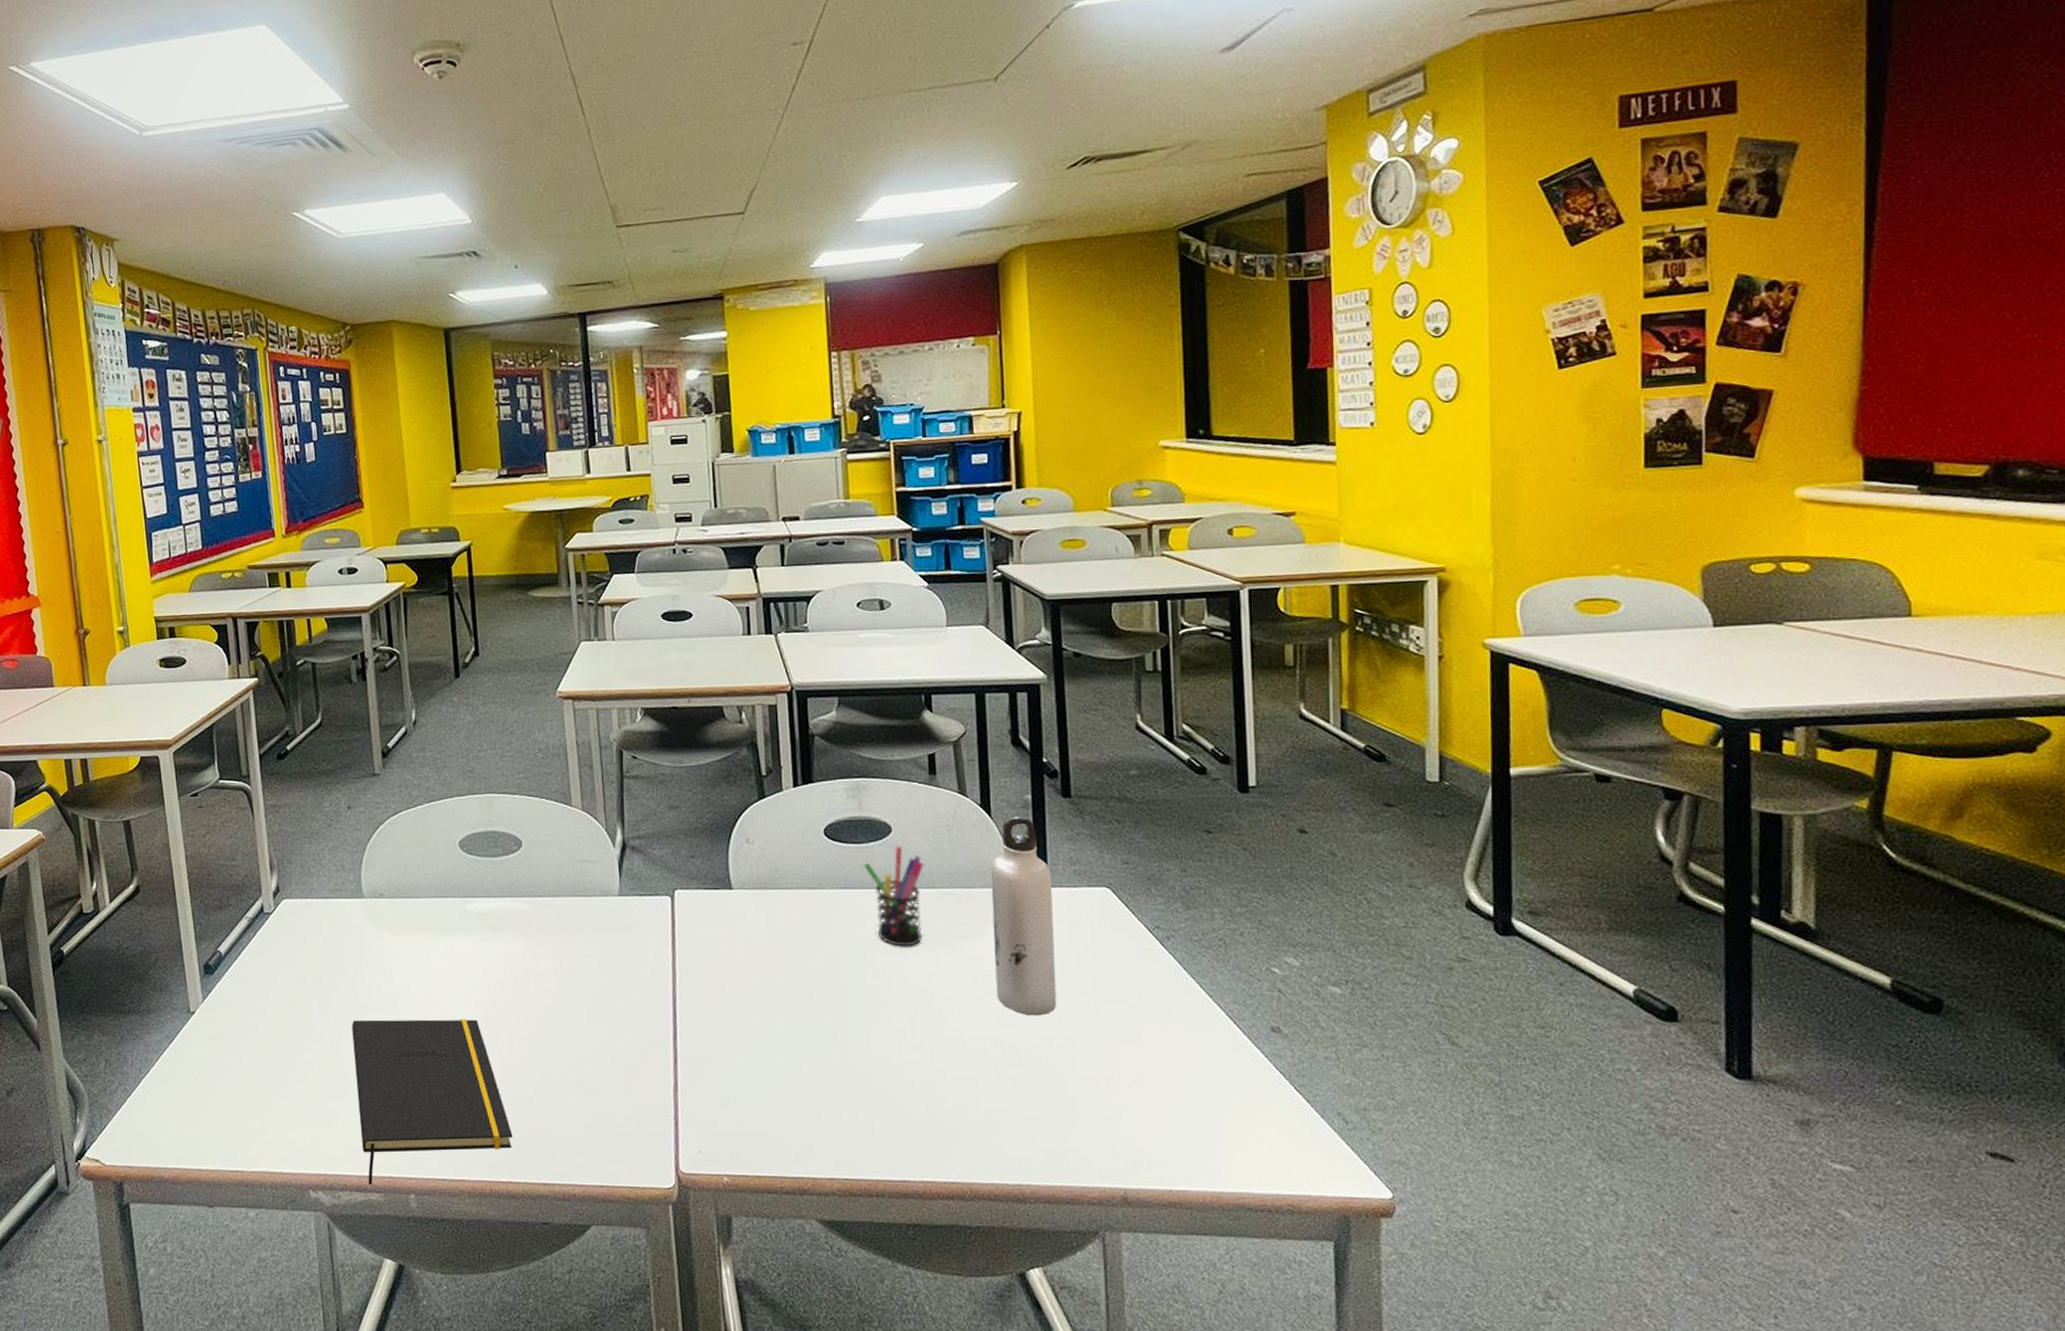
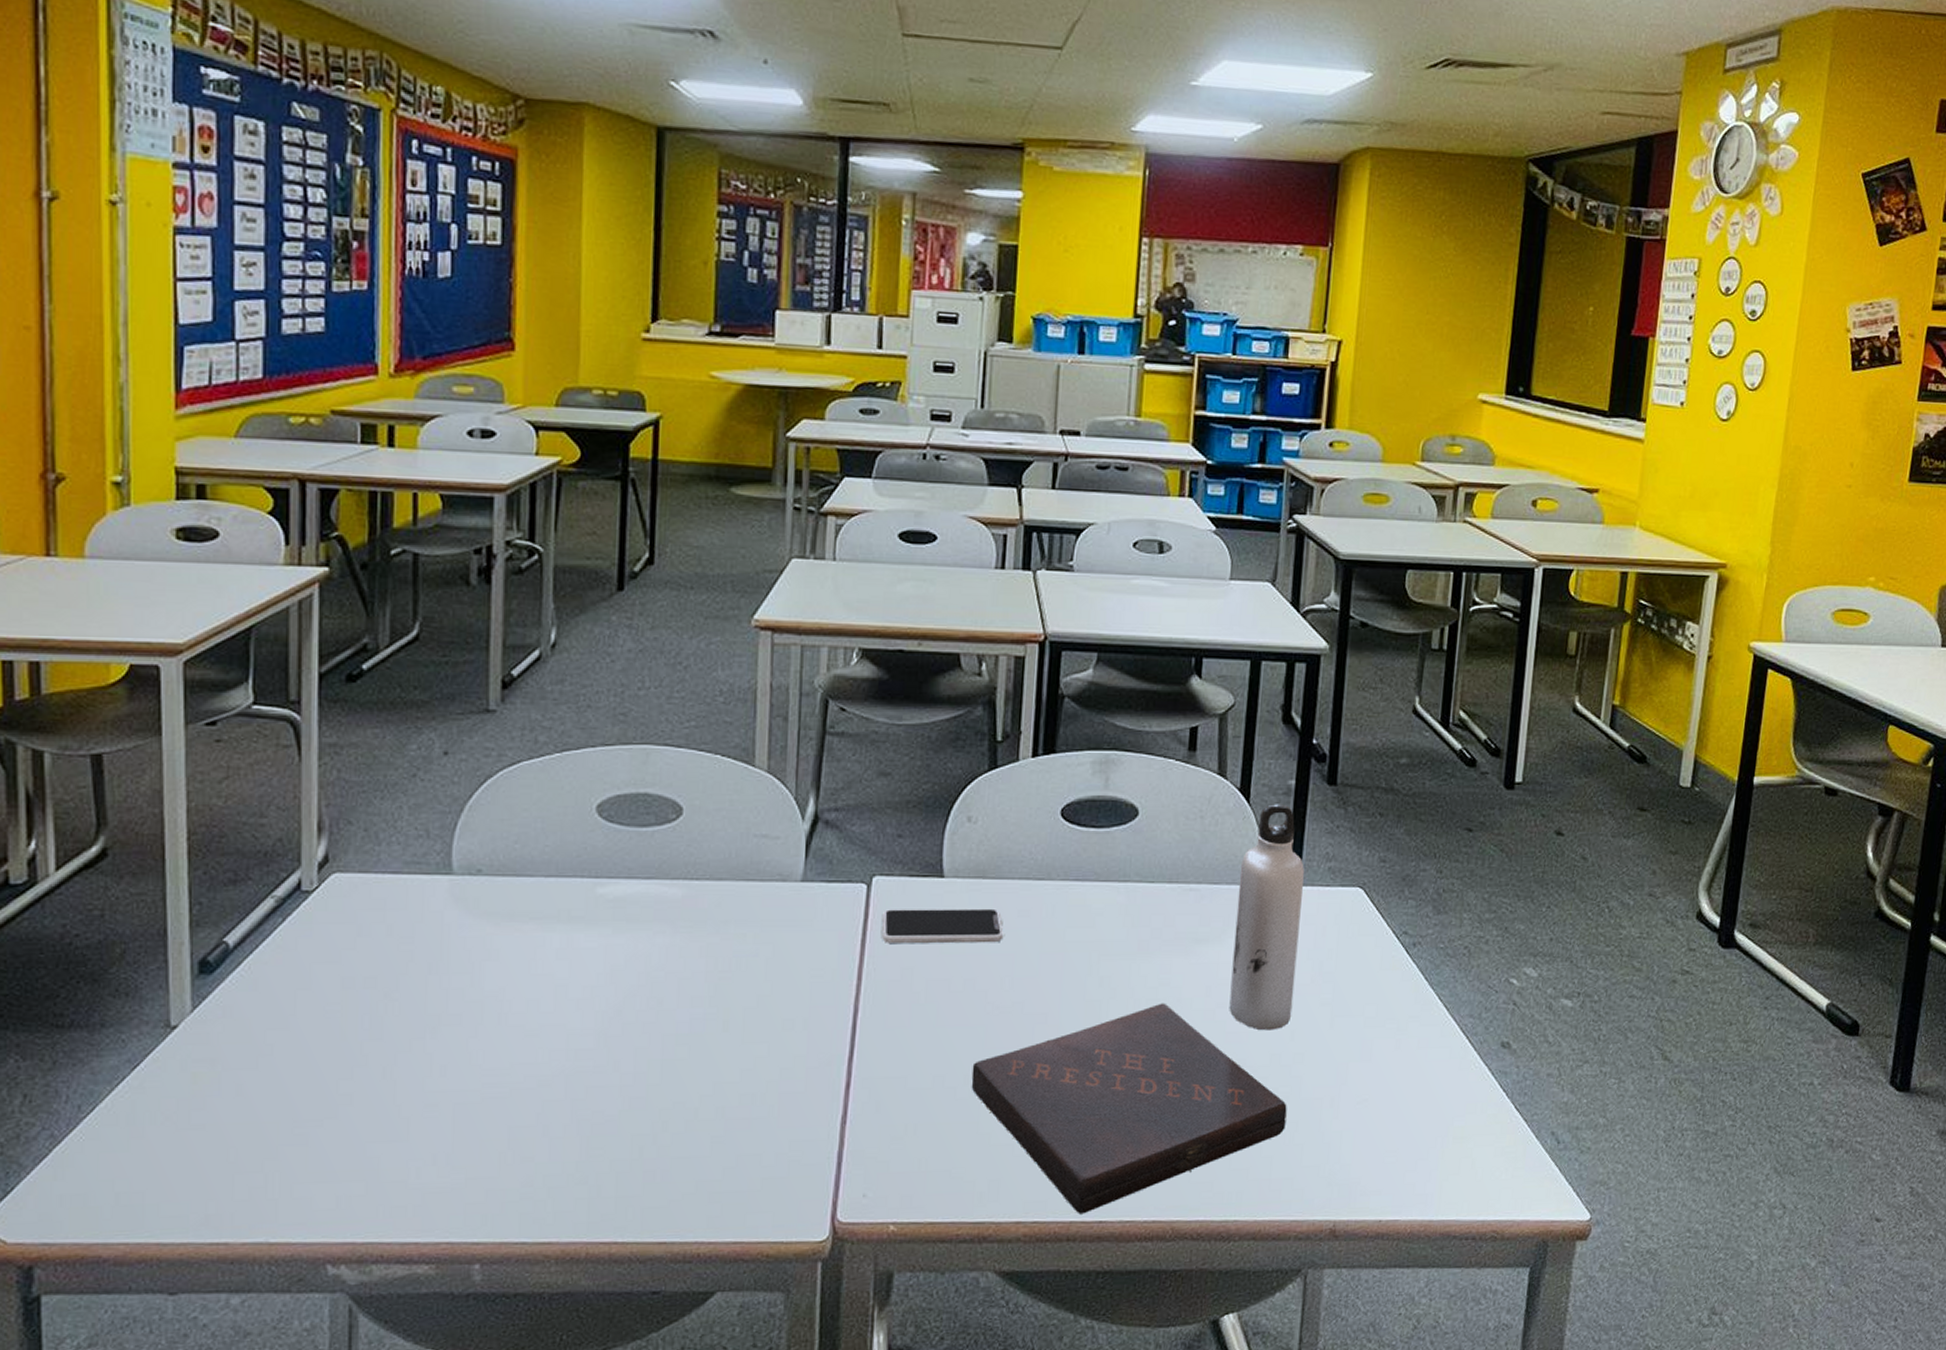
notepad: present [352,1018,513,1185] -> none [411,1034,626,1255]
smartphone: none [685,914,789,945] -> present [881,908,1004,944]
book: none [776,992,1065,1174] -> present [971,1003,1287,1214]
pen holder: present [864,845,924,947] -> none [1101,832,1170,950]

